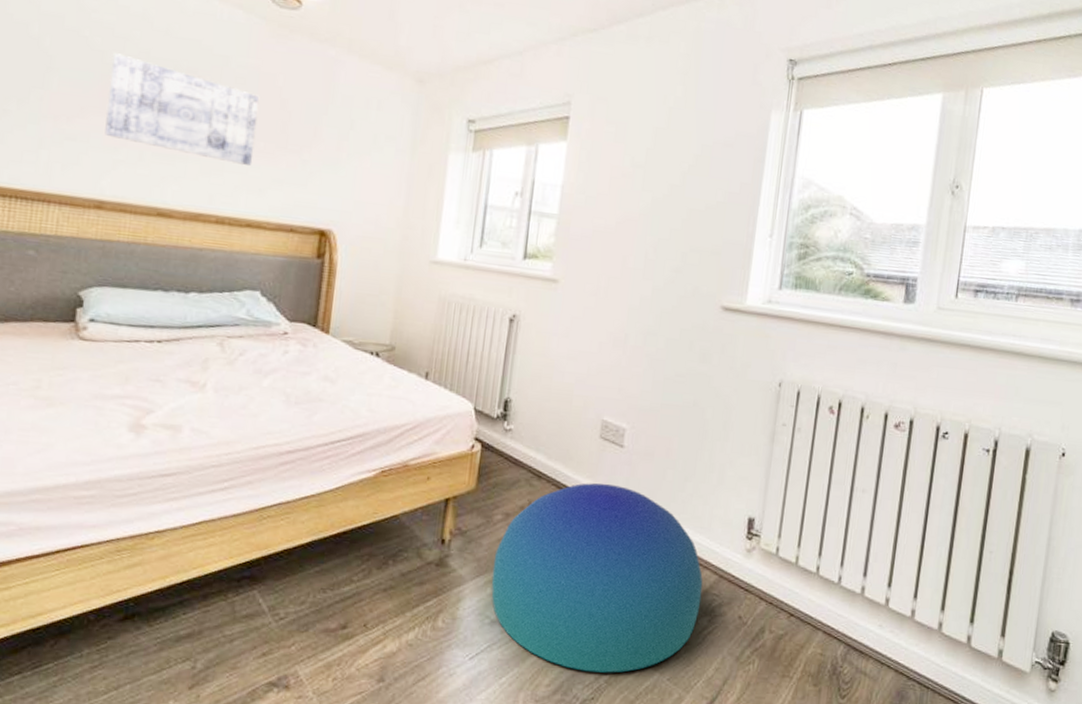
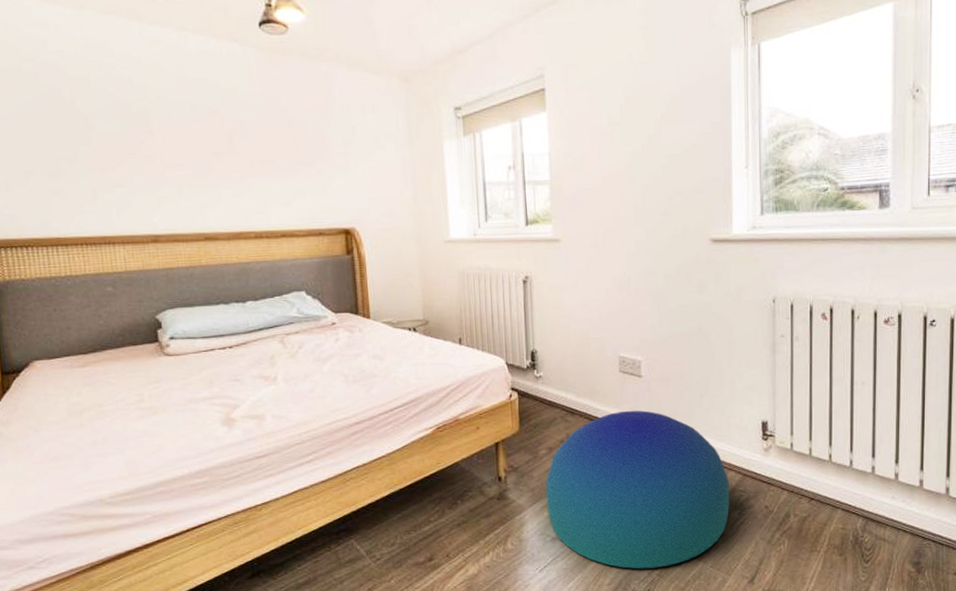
wall art: present [104,53,260,165] -> none [137,103,275,183]

